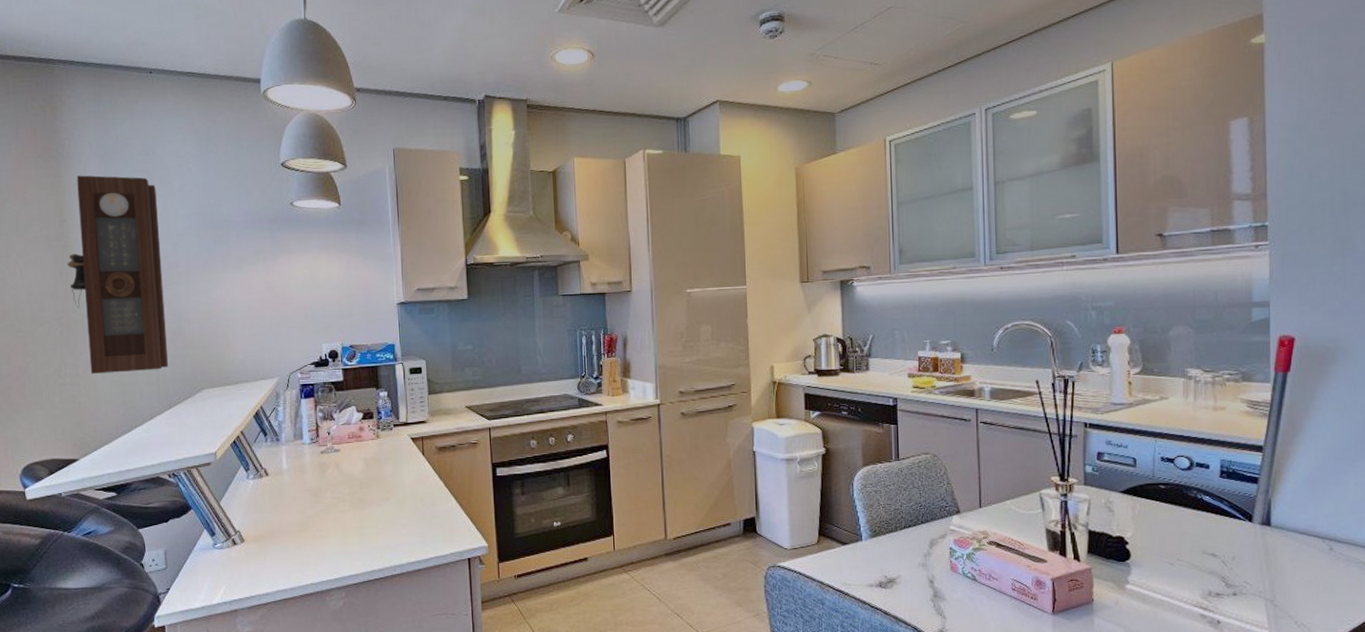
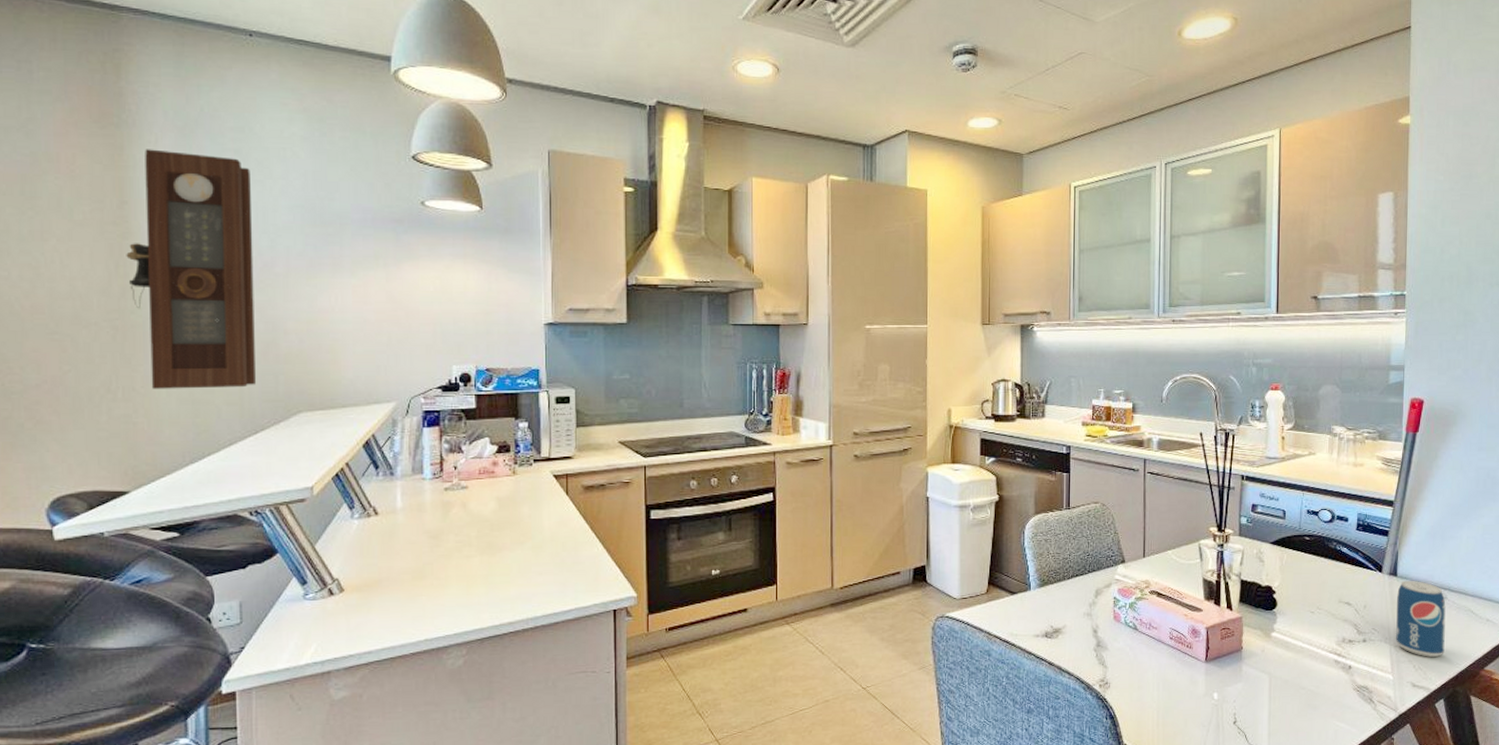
beverage can: none [1272,530,1332,613] -> present [1396,580,1446,657]

